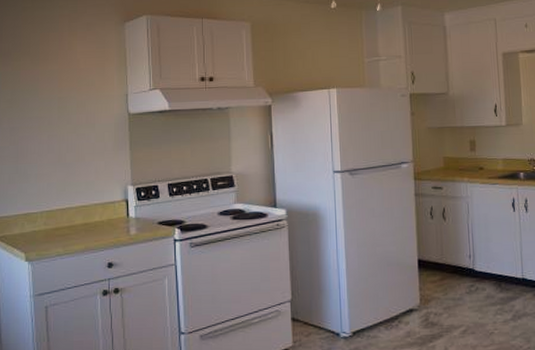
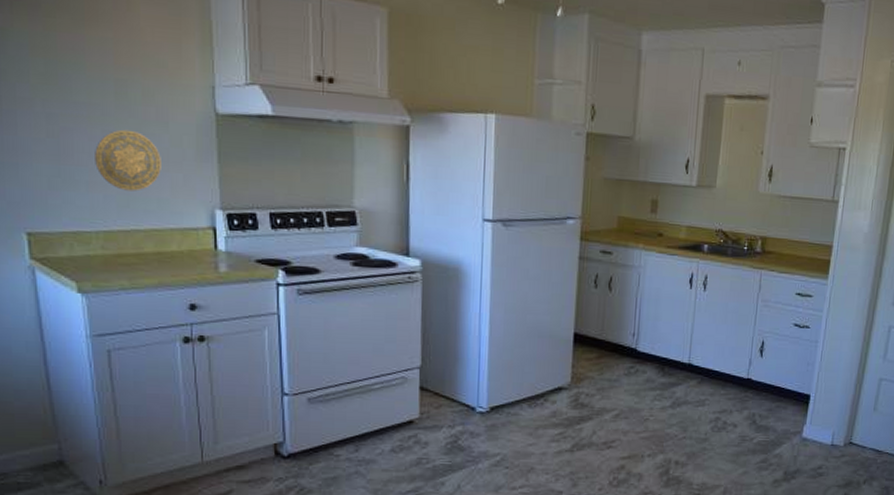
decorative plate: none [42,133,89,178] -> present [95,129,161,191]

